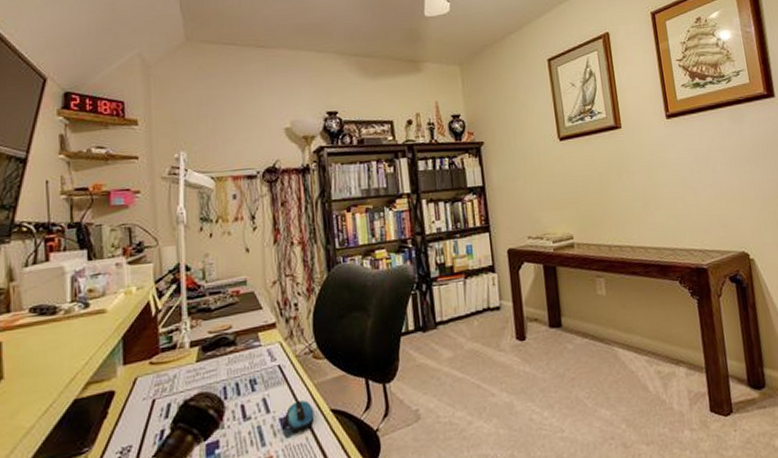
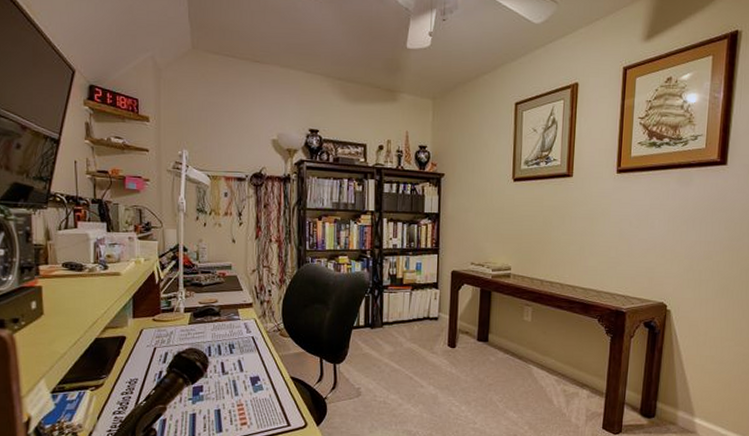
computer mouse: present [285,400,315,432] -> none [254,367,278,389]

